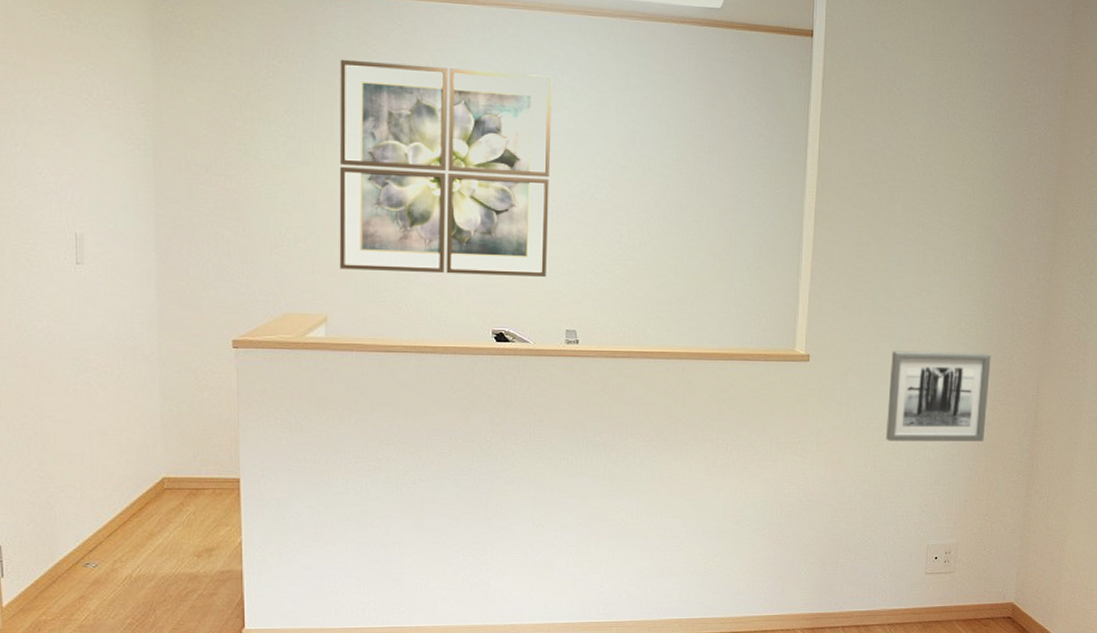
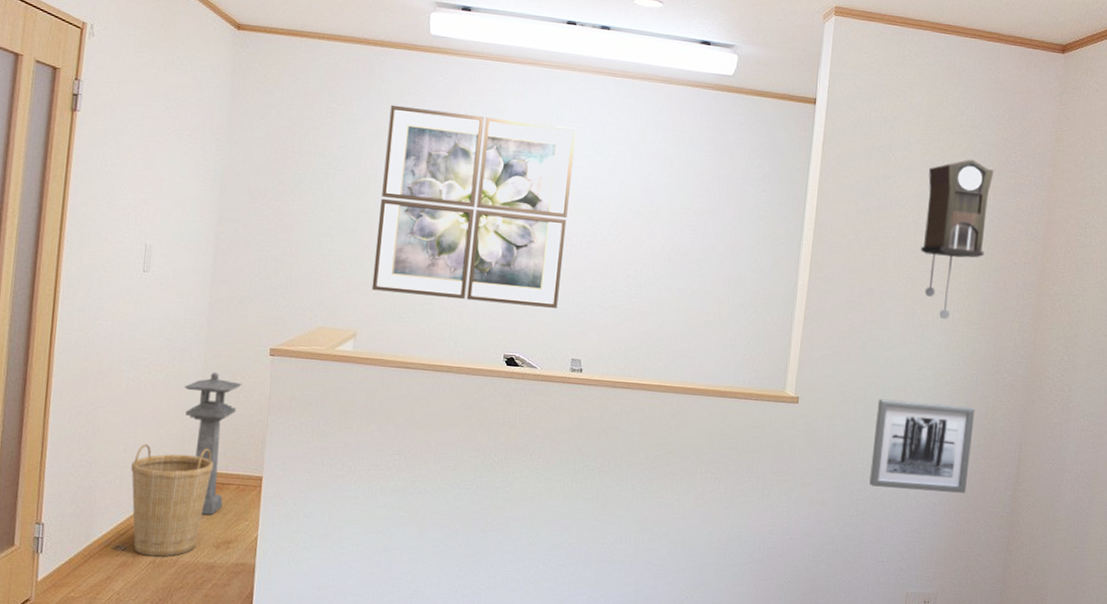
basket: none [92,452,185,571] -> present [131,443,214,557]
lantern: none [140,370,205,523] -> present [184,372,242,515]
pendulum clock: none [931,89,1005,263] -> present [921,159,994,319]

